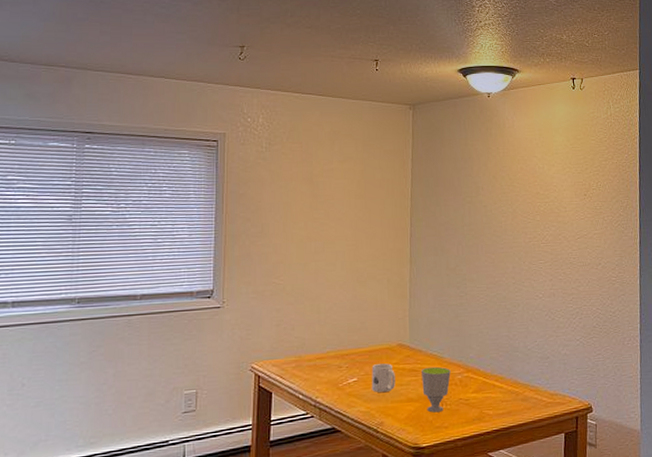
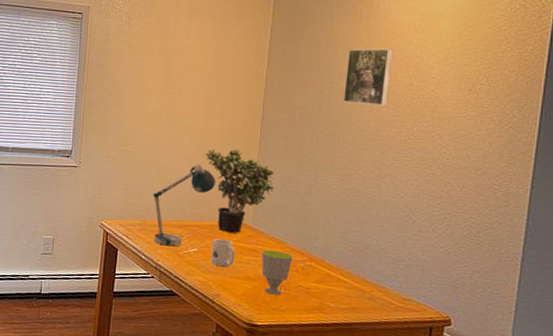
desk lamp: none [306,289,371,380] -> present [153,164,216,247]
potted plant: none [358,269,428,356] -> present [205,148,275,233]
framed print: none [481,162,521,215] -> present [342,48,393,106]

